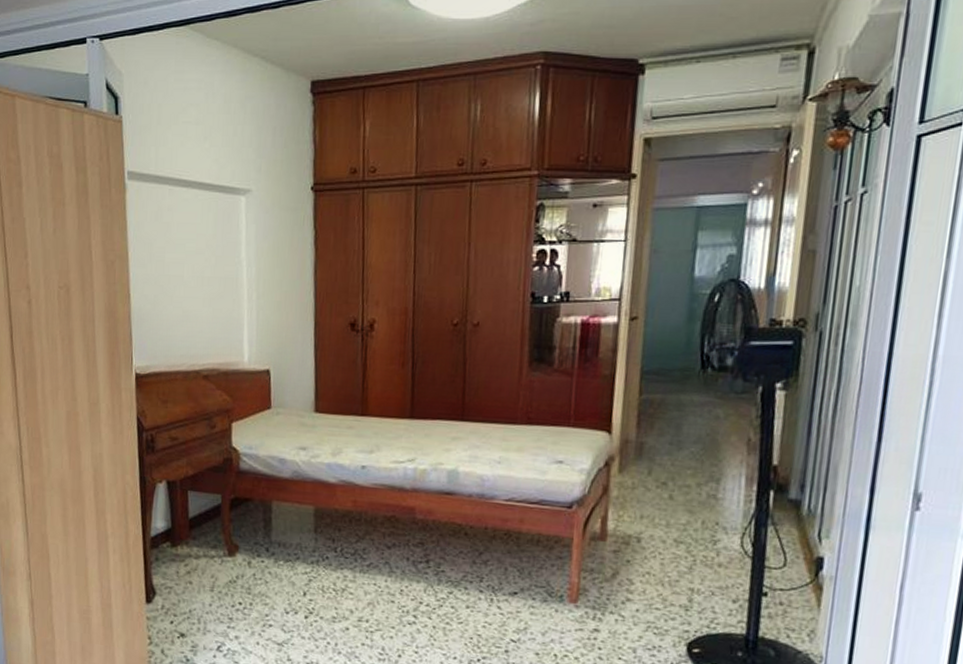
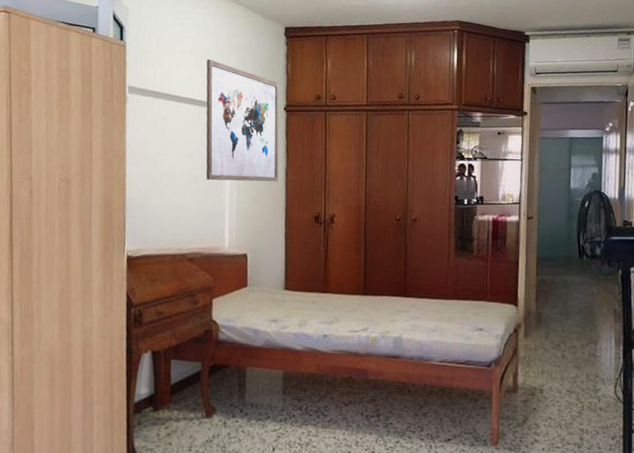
wall art: none [215,130,306,283] -> present [206,58,280,182]

